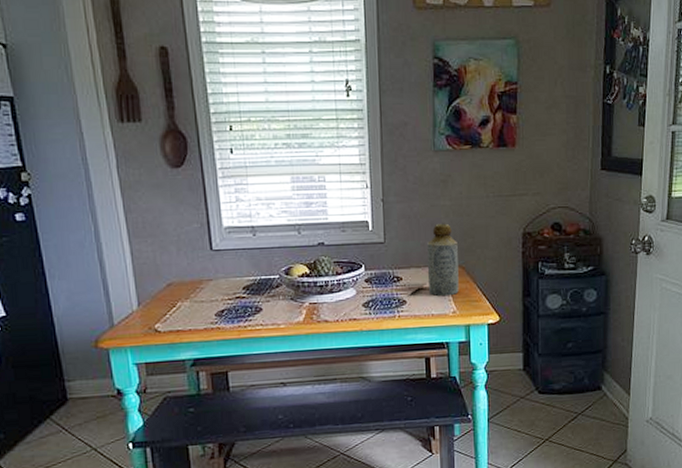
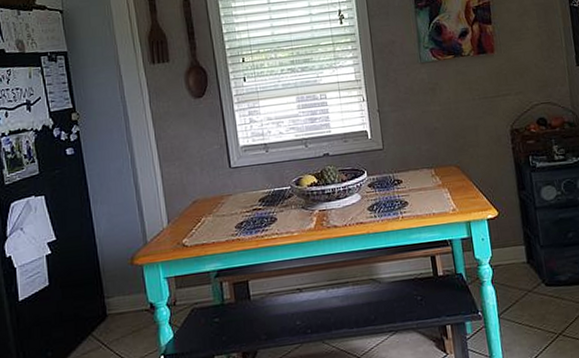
bottle: present [426,223,459,297] -> none [422,126,457,196]

